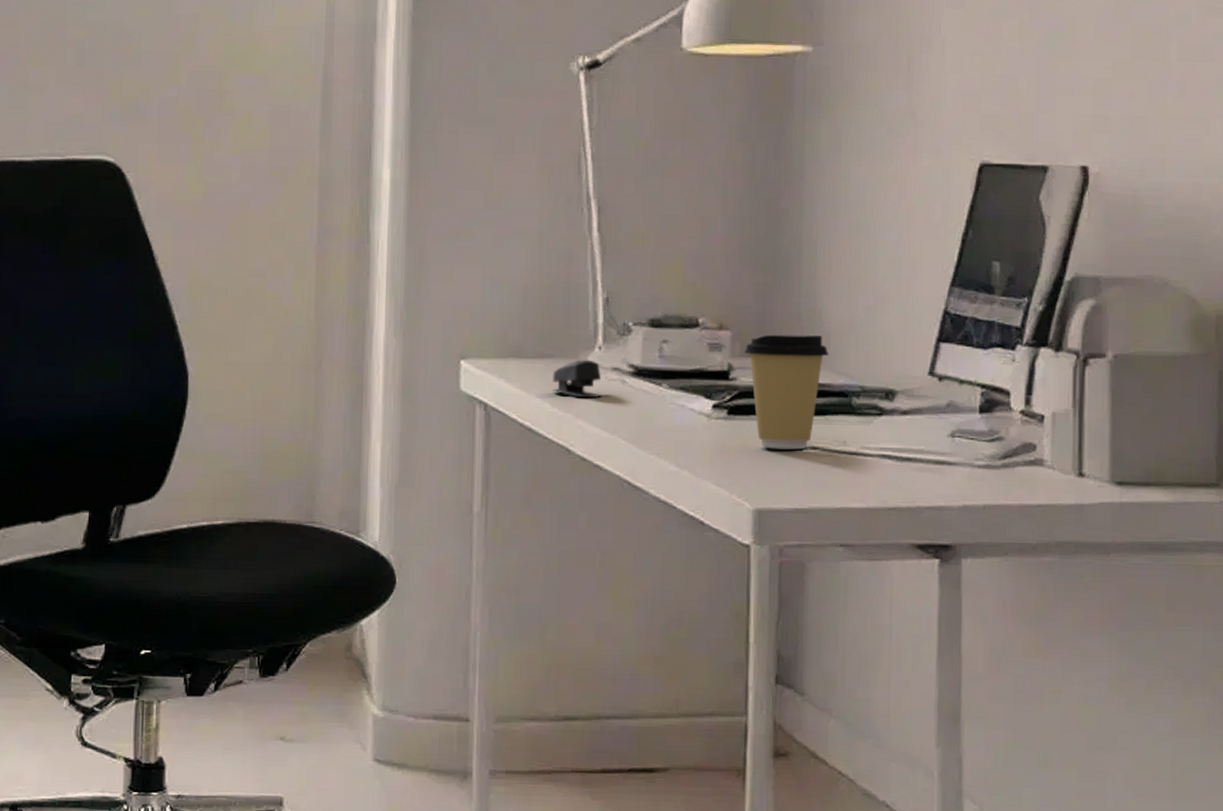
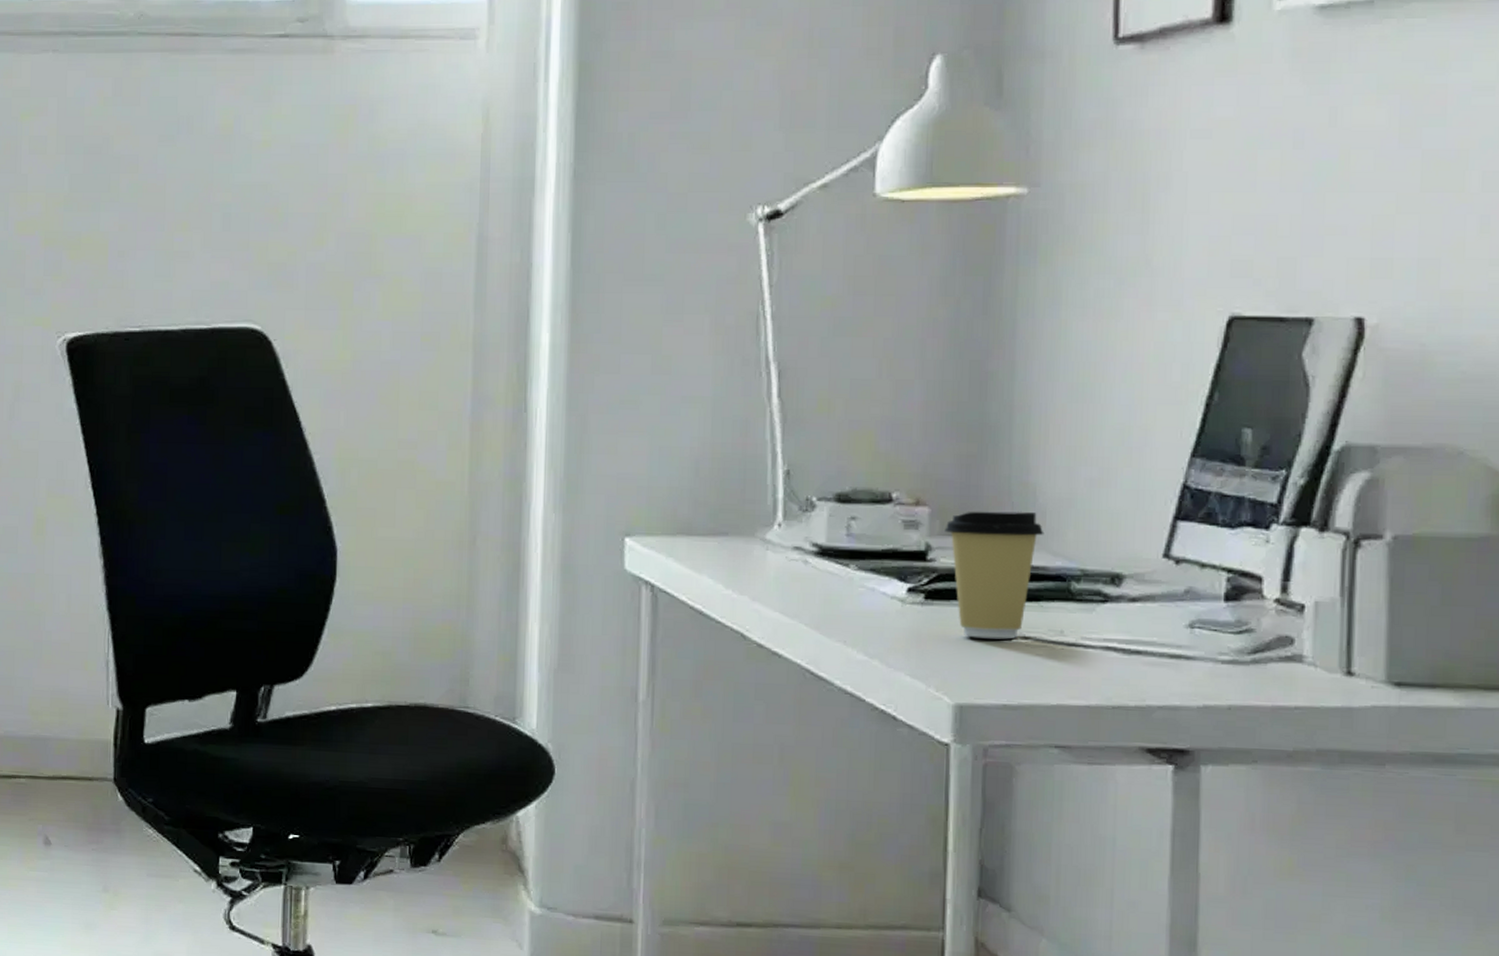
stapler: present [552,360,601,399] -> none [726,538,781,580]

